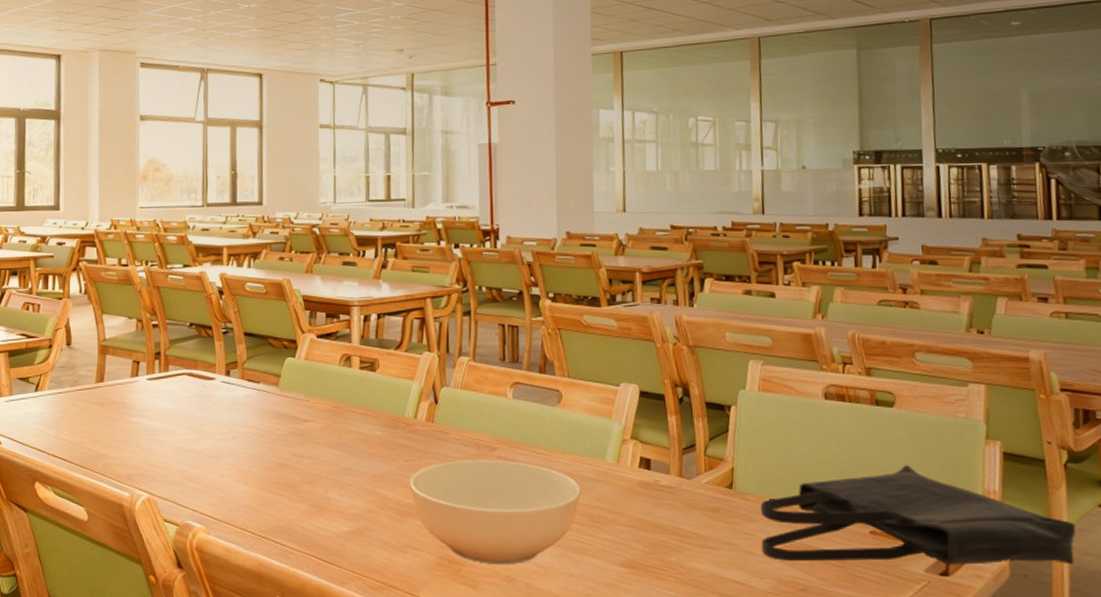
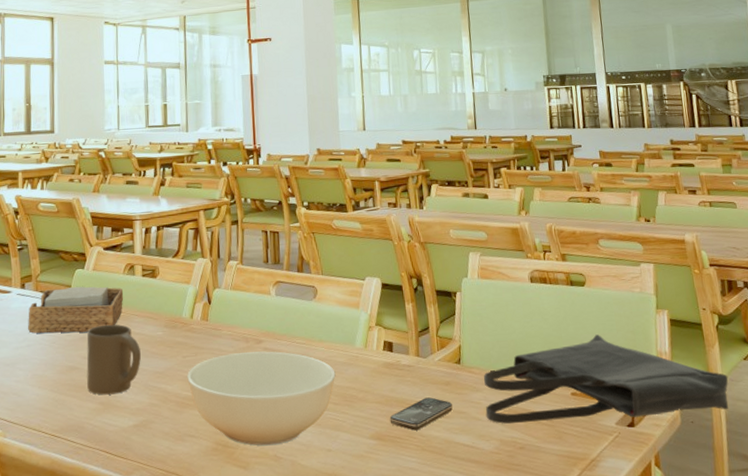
napkin holder: none [233,377,339,427] -> present [28,286,124,334]
cup: none [297,420,358,497] -> present [86,324,141,395]
mobile phone: none [644,524,721,561] -> present [389,397,453,431]

